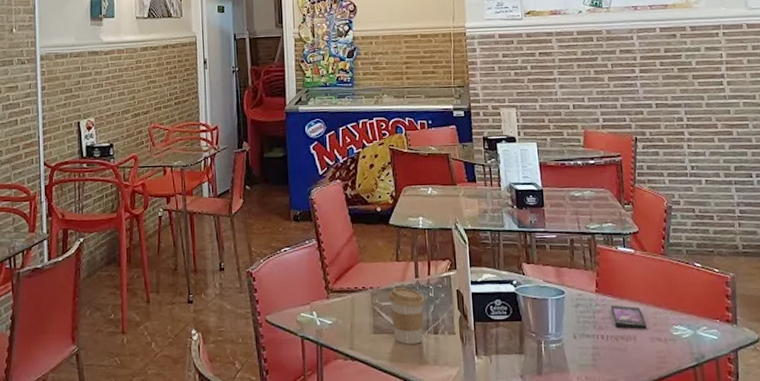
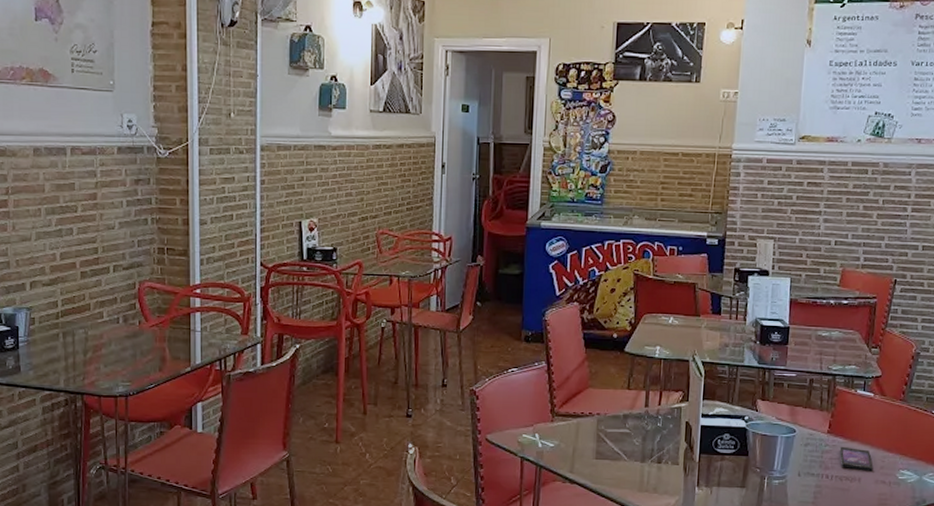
coffee cup: present [388,288,425,344] -> none [615,416,652,472]

